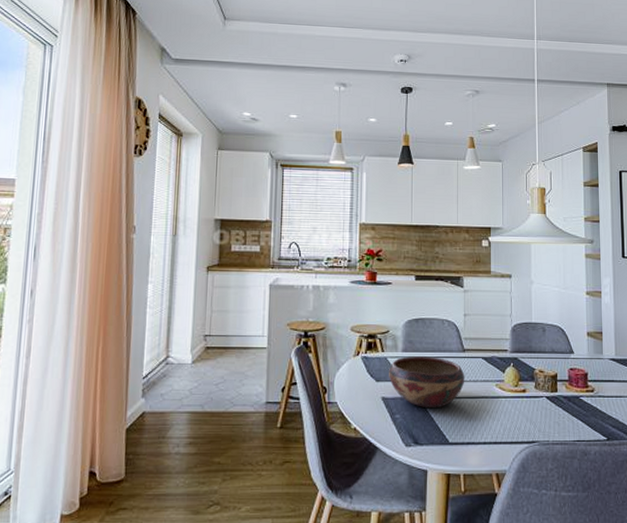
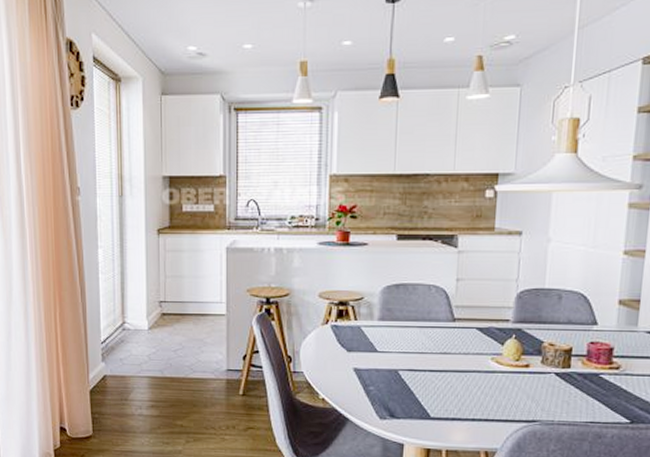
decorative bowl: present [389,356,465,409] -> none [362,325,454,382]

